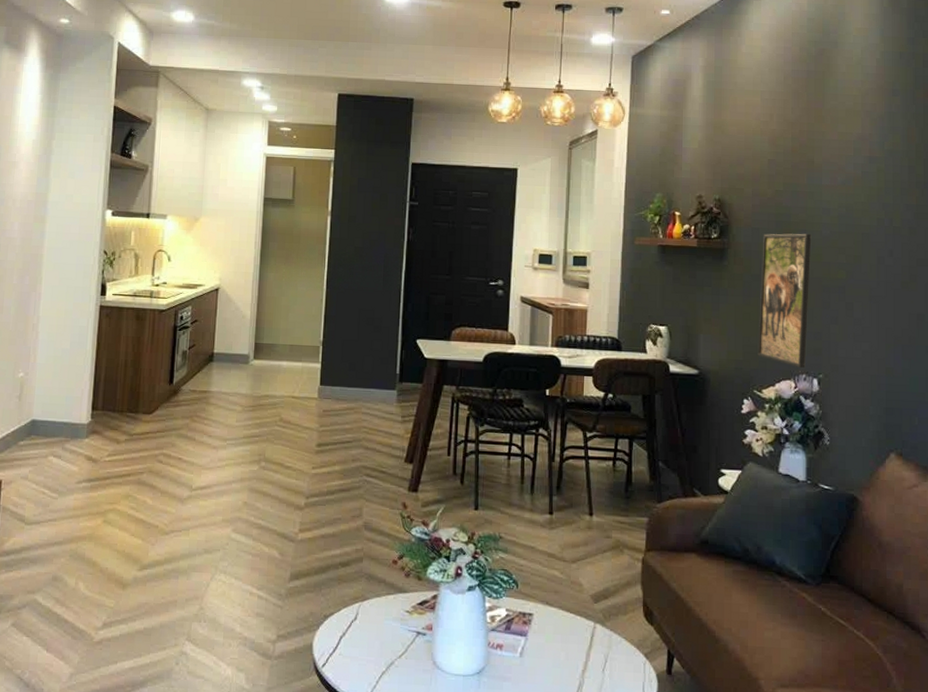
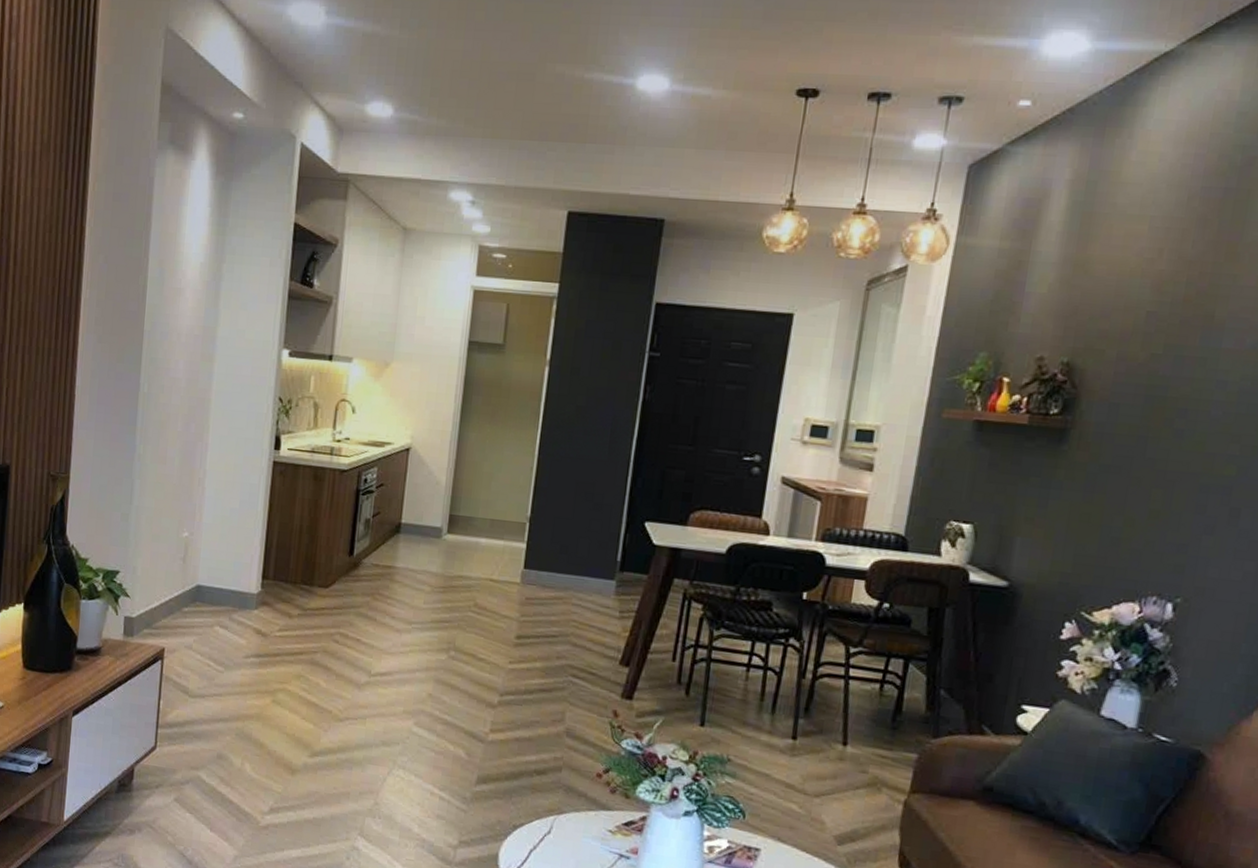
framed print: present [757,233,812,369] -> none [1093,411,1195,589]

